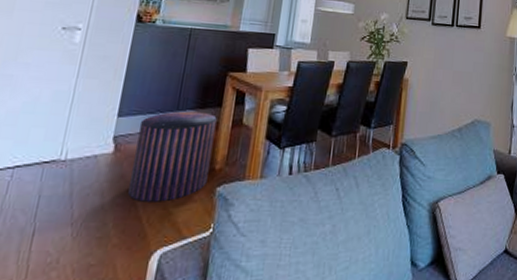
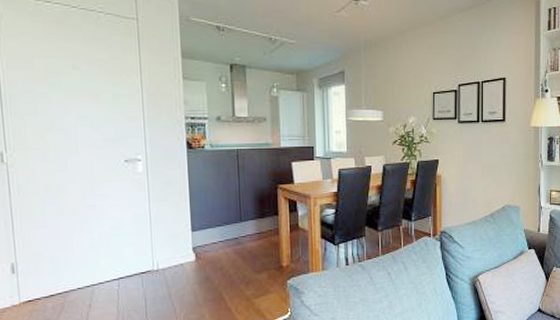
stool: present [128,111,217,202] -> none [213,221,278,297]

